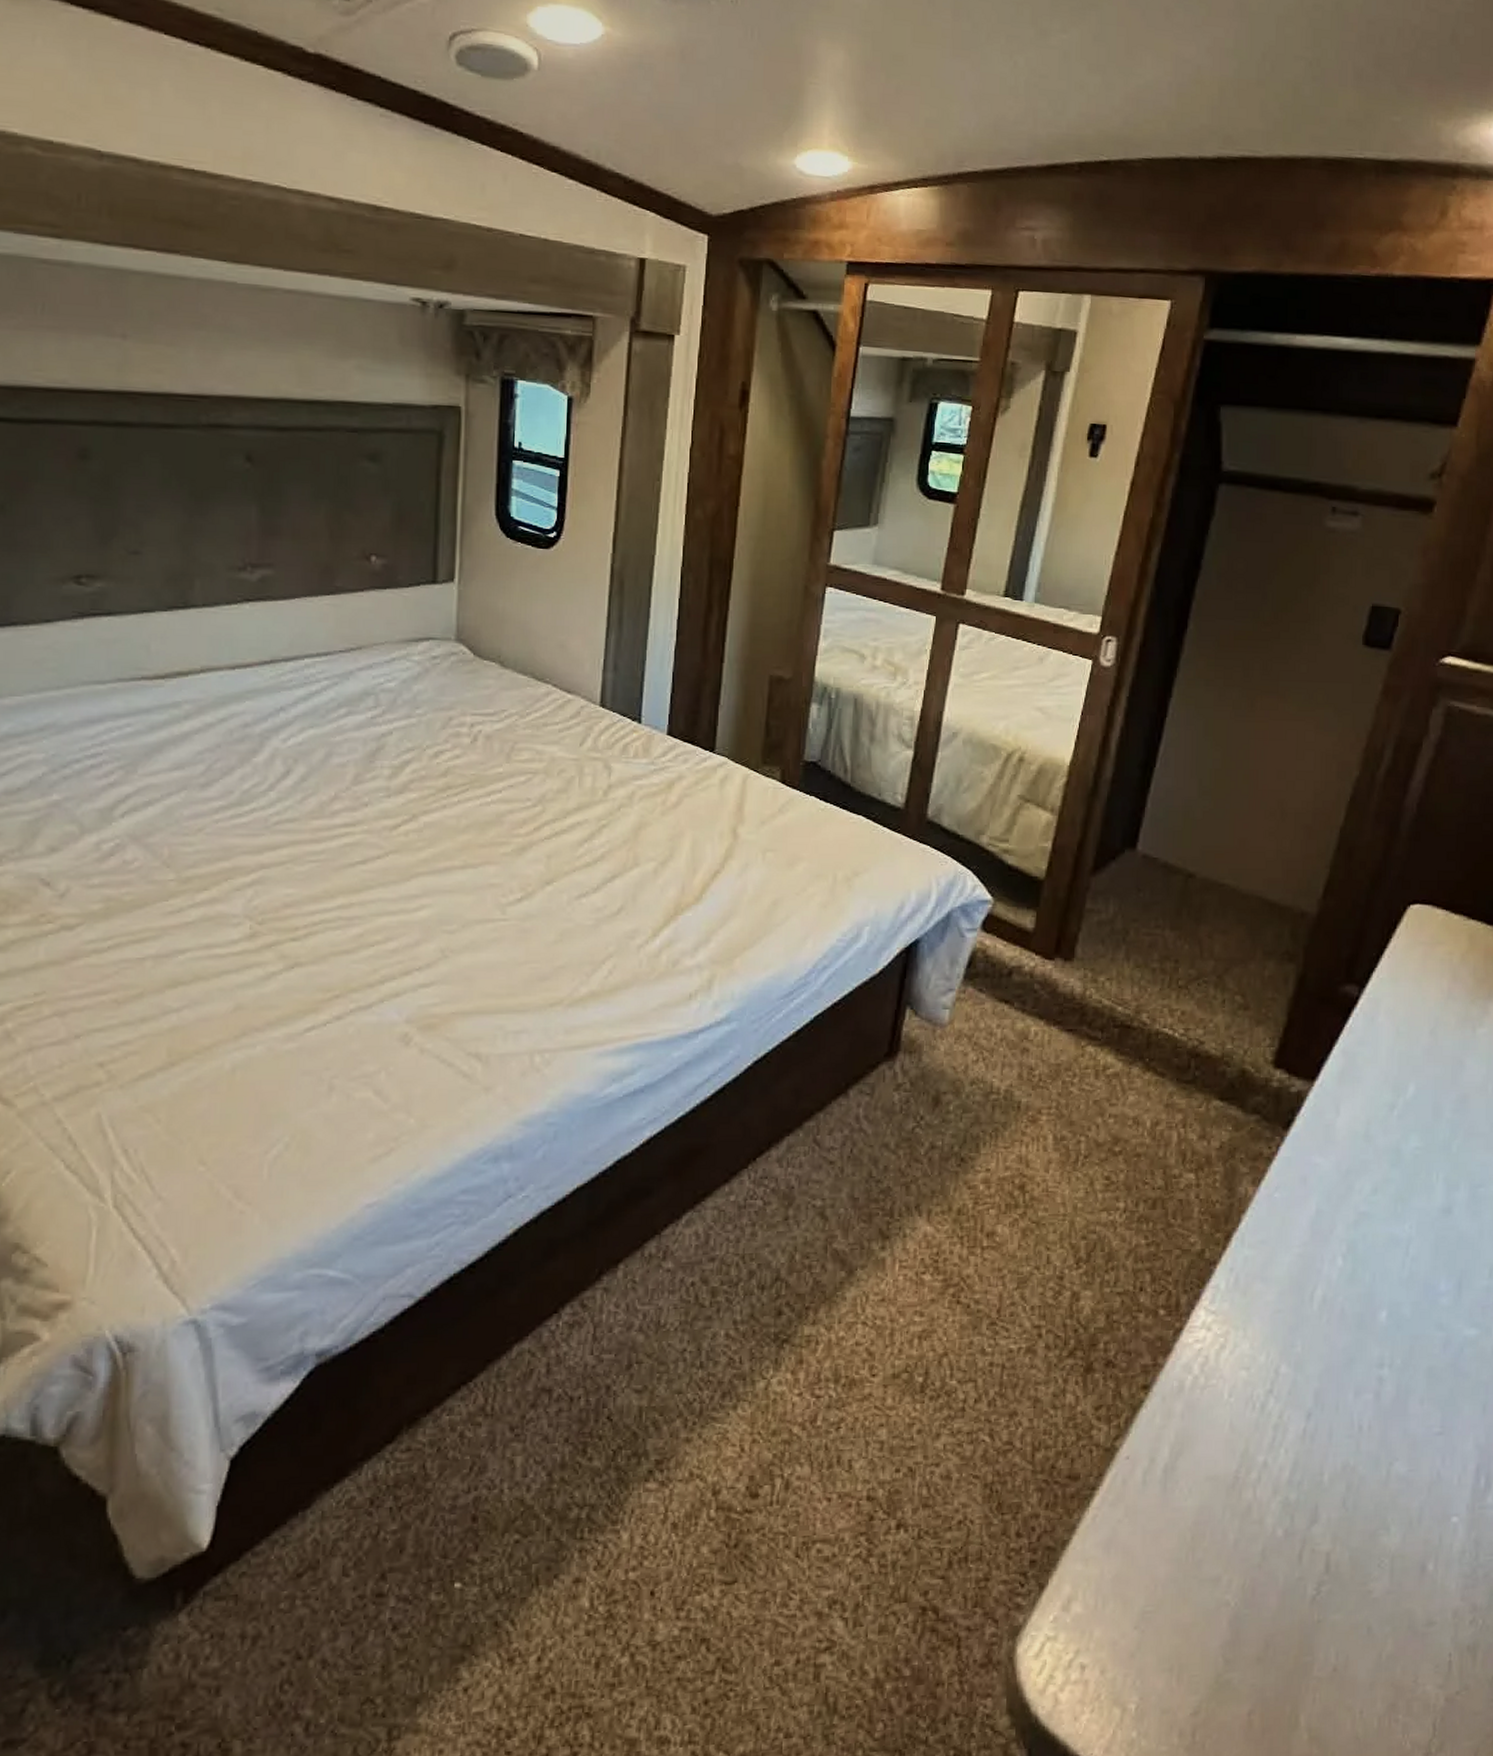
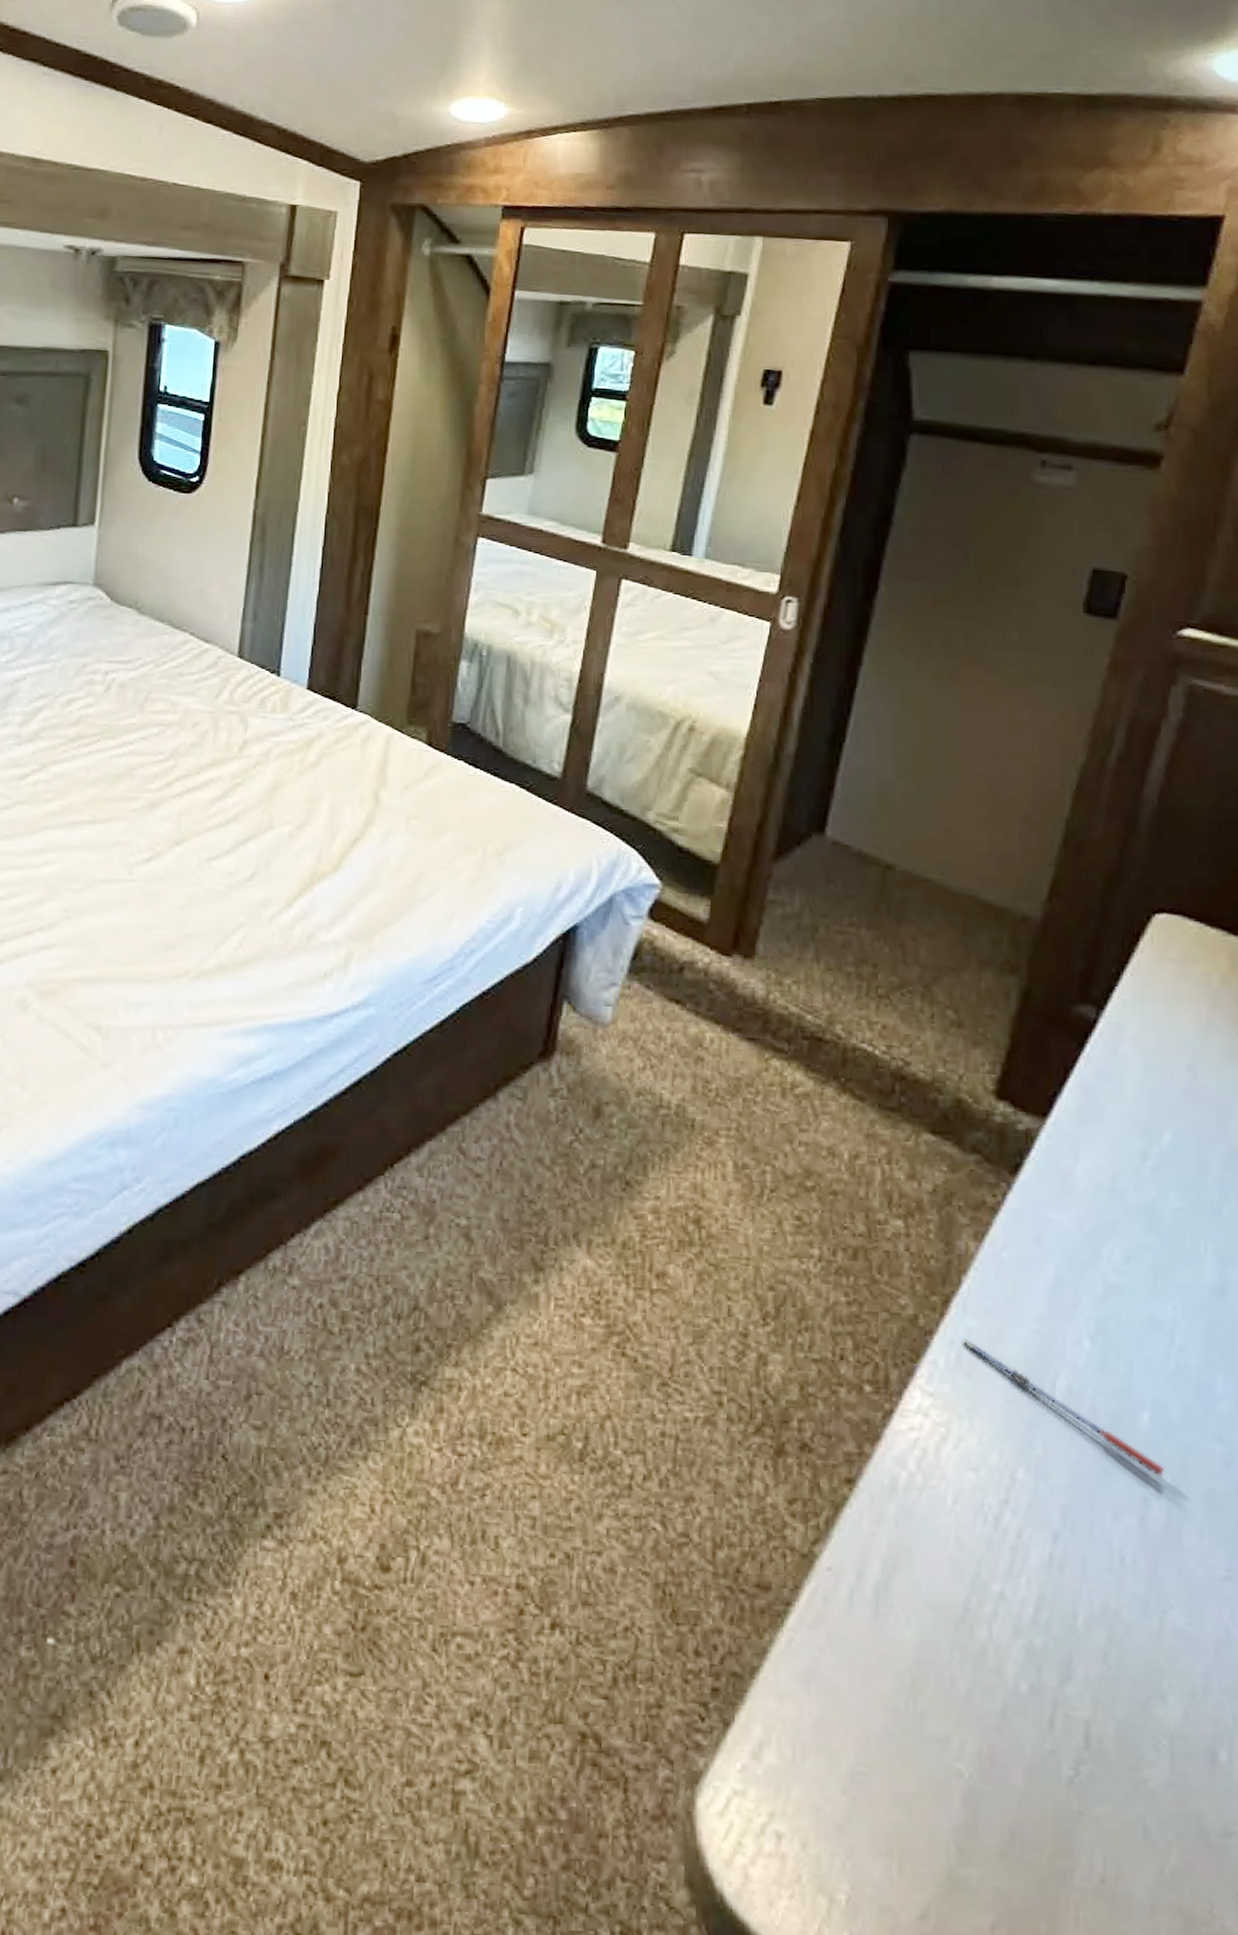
pen: none [1240,1266,1397,1361] -> present [962,1339,1166,1477]

